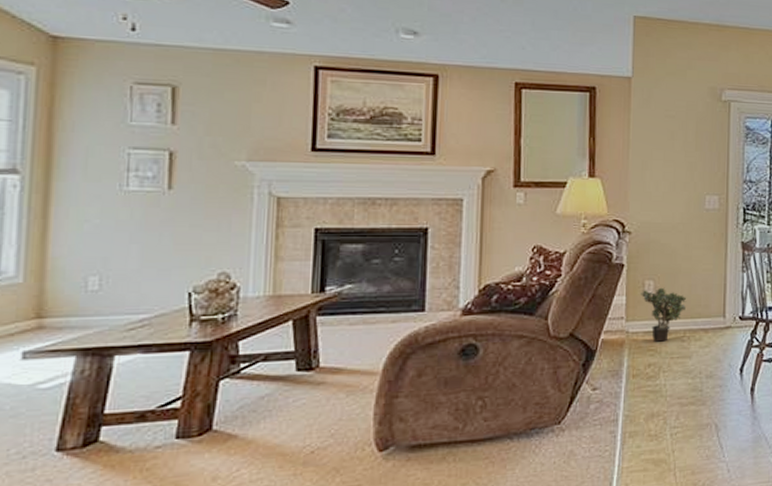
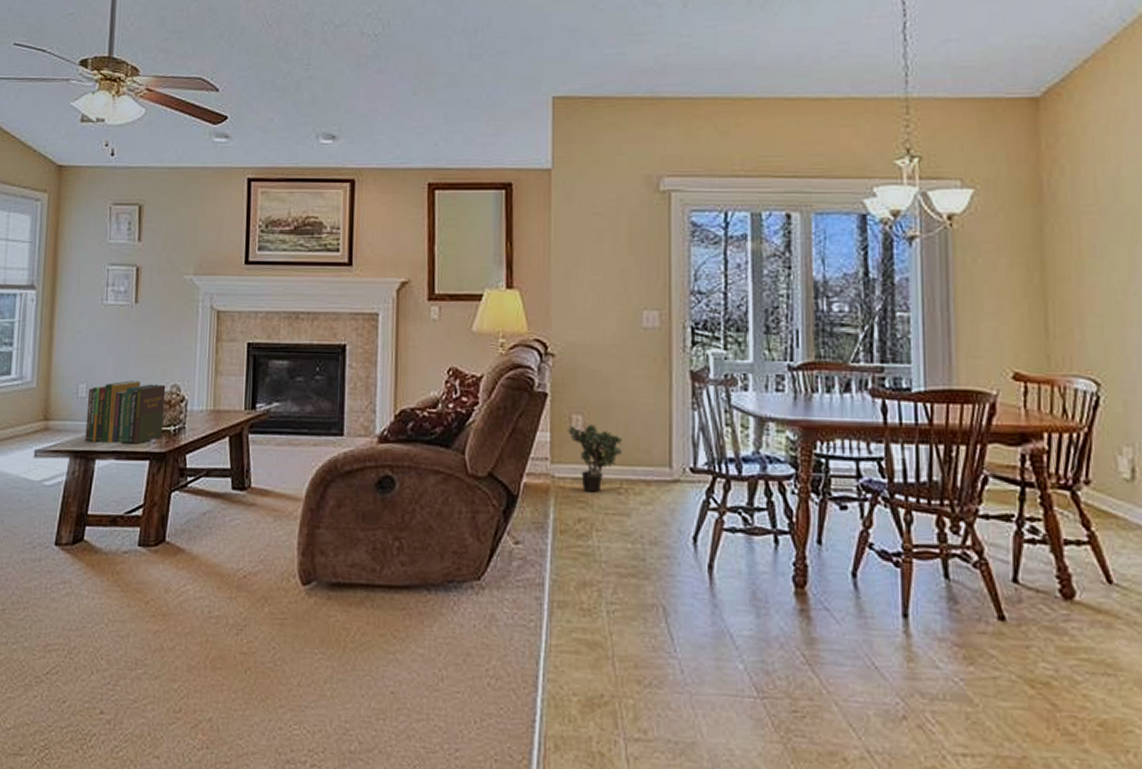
books: none [98,270,211,338] -> present [85,380,166,444]

